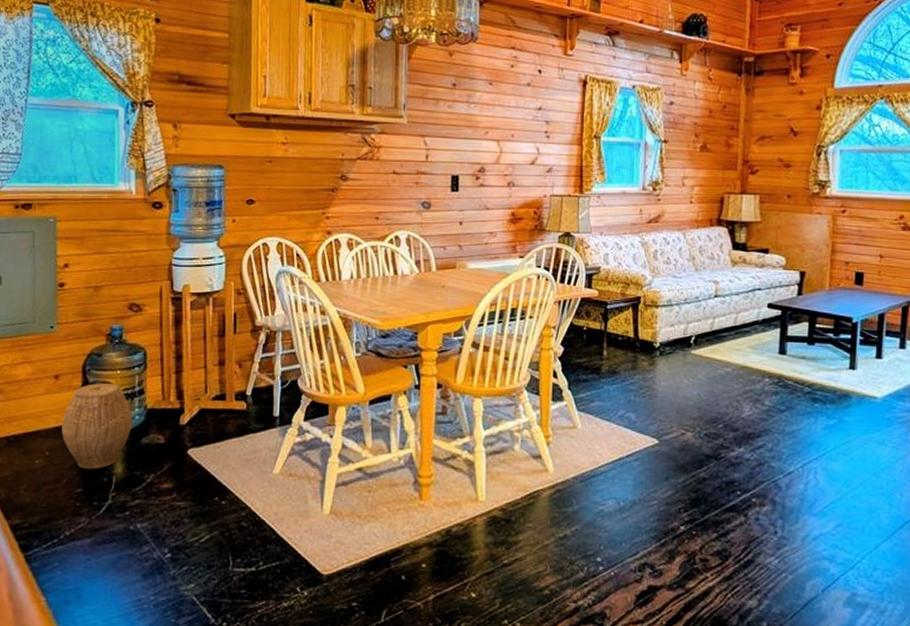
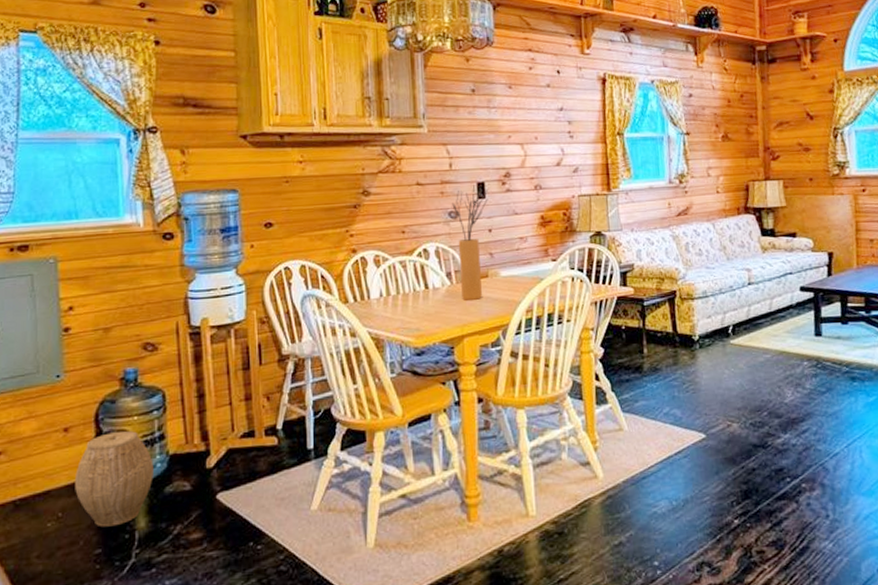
vase: none [426,177,463,289] -> present [452,185,489,301]

